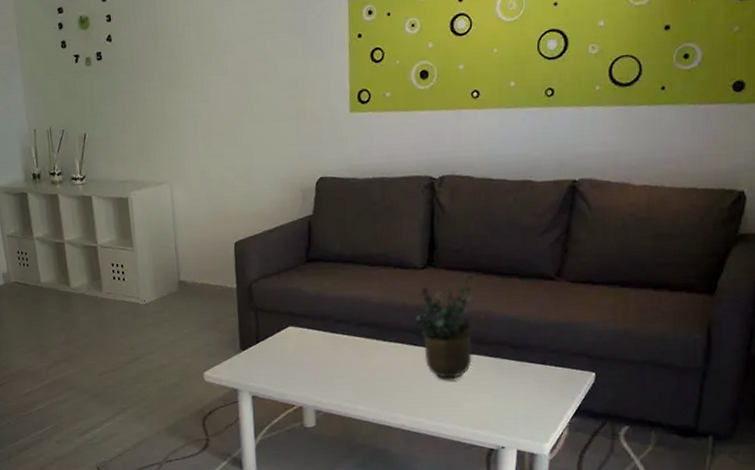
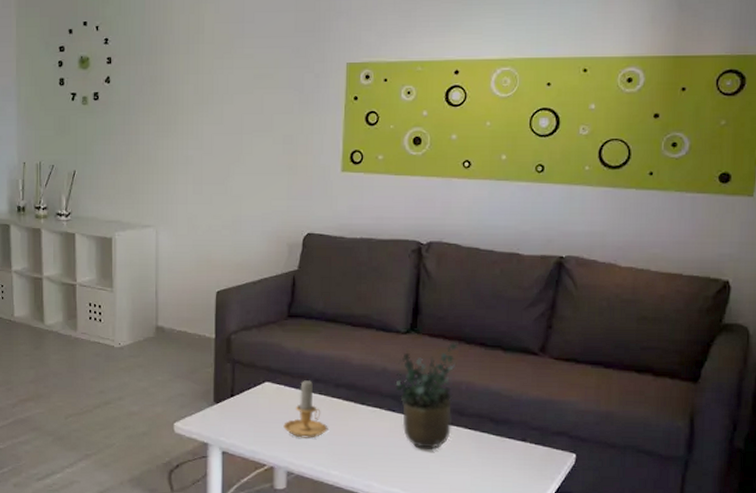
candle: none [309,321,353,378] -> present [283,379,328,439]

